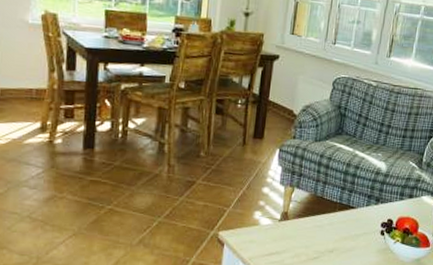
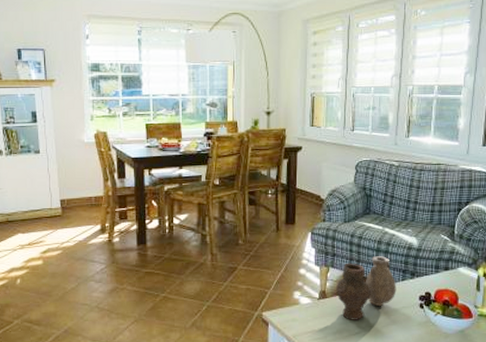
vase: none [299,179,361,245] -> present [336,256,397,320]

